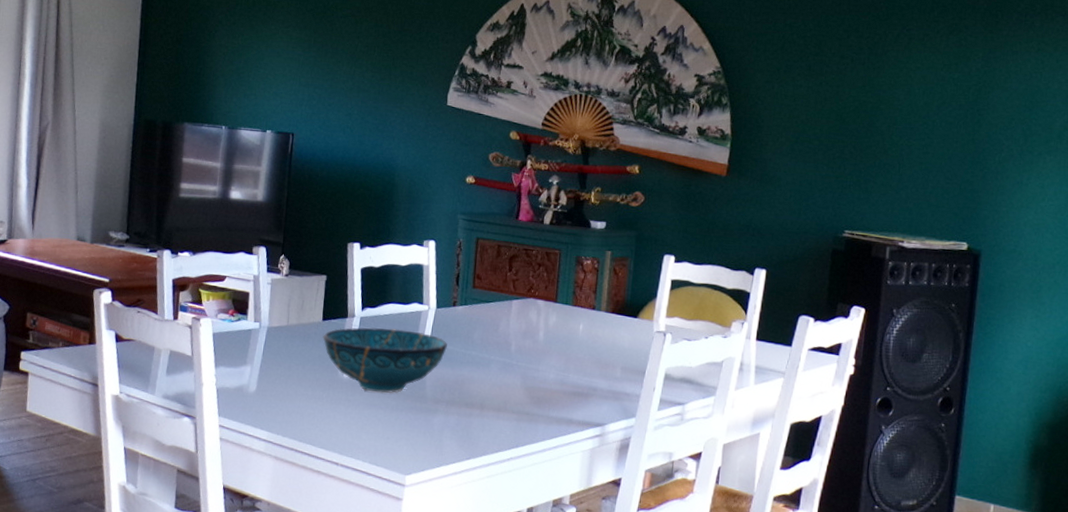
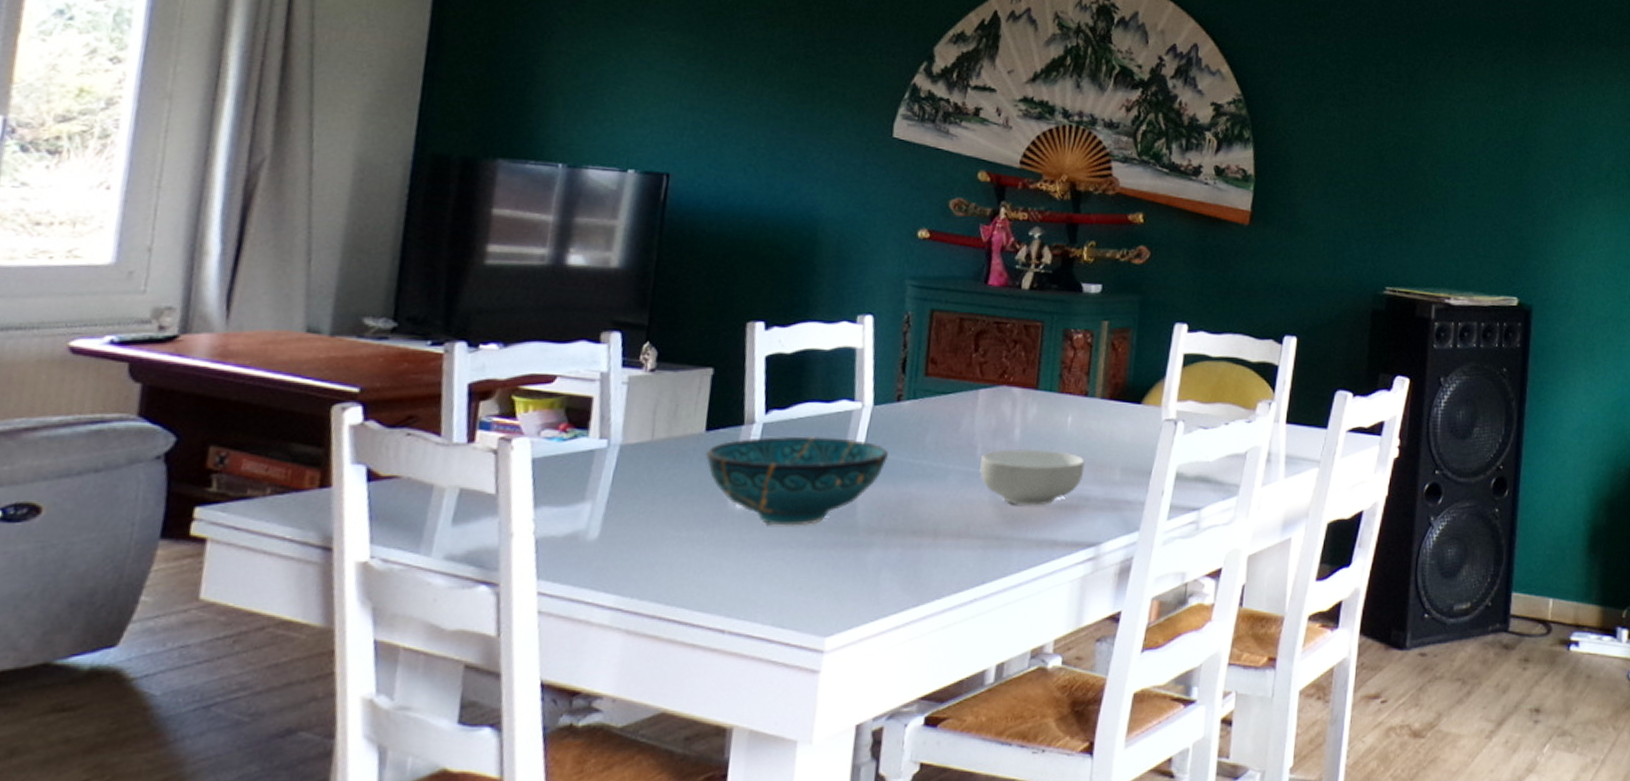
cereal bowl: none [514,347,593,392] -> present [980,448,1085,506]

